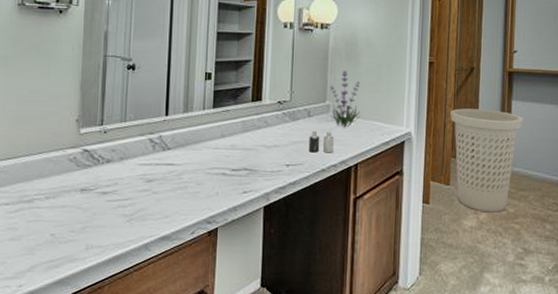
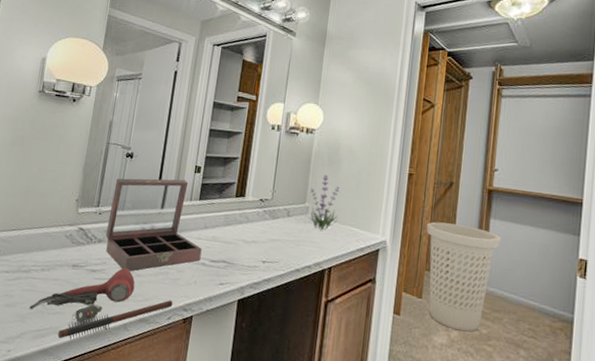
hair dryer: none [37,186,152,249] -> present [29,268,135,323]
hairbrush: none [73,214,195,268] -> present [57,300,173,341]
jewelry box: none [114,88,221,189] -> present [106,178,202,271]
candle: present [308,130,334,153] -> none [285,230,311,254]

